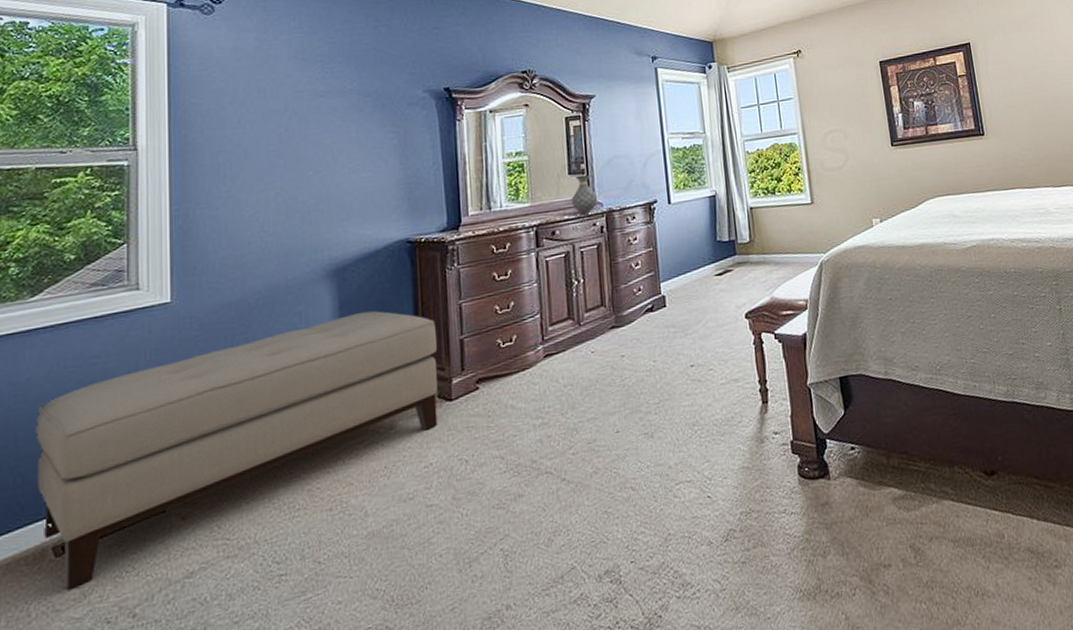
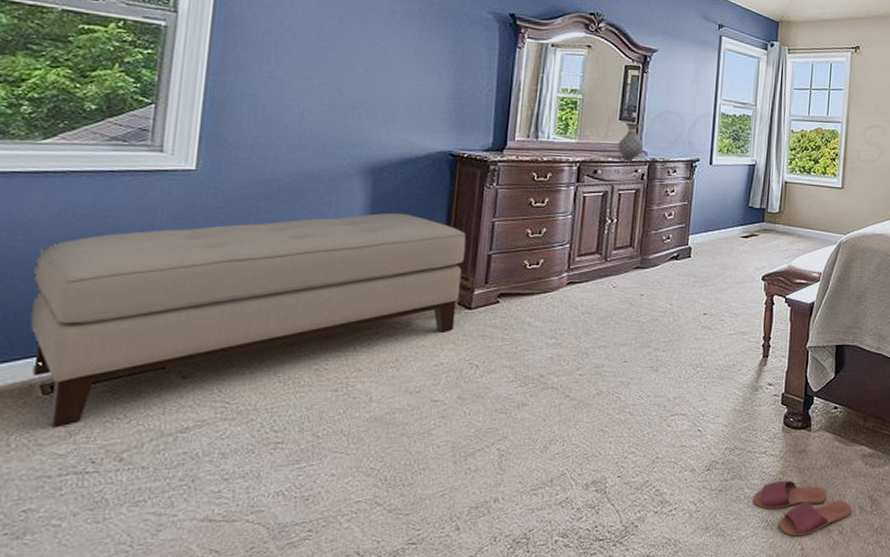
slippers: none [781,539,894,605] -> present [753,480,852,537]

